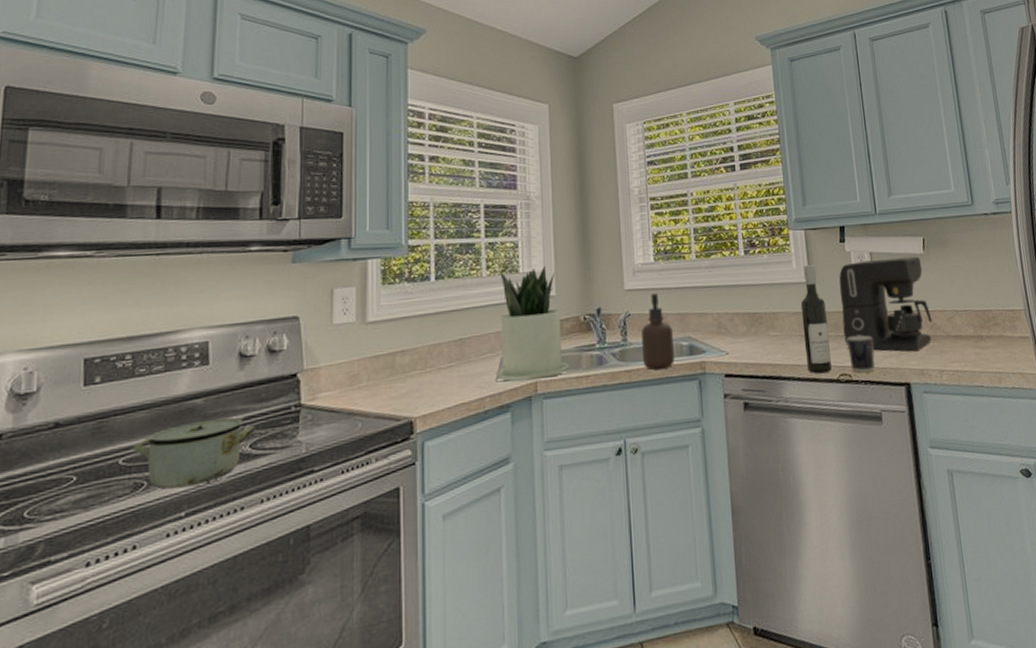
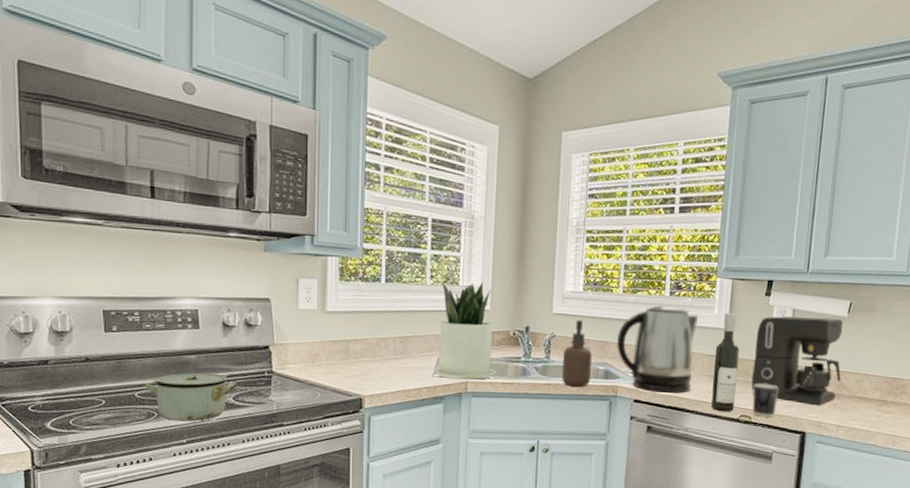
kettle: none [697,265,784,364] -> present [617,305,699,393]

